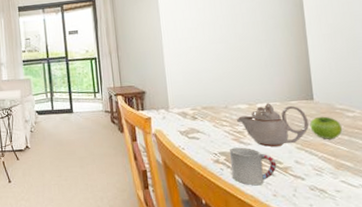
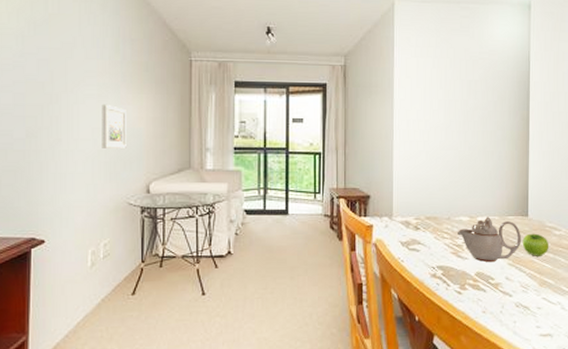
cup: present [229,147,277,186] -> none [446,261,489,302]

